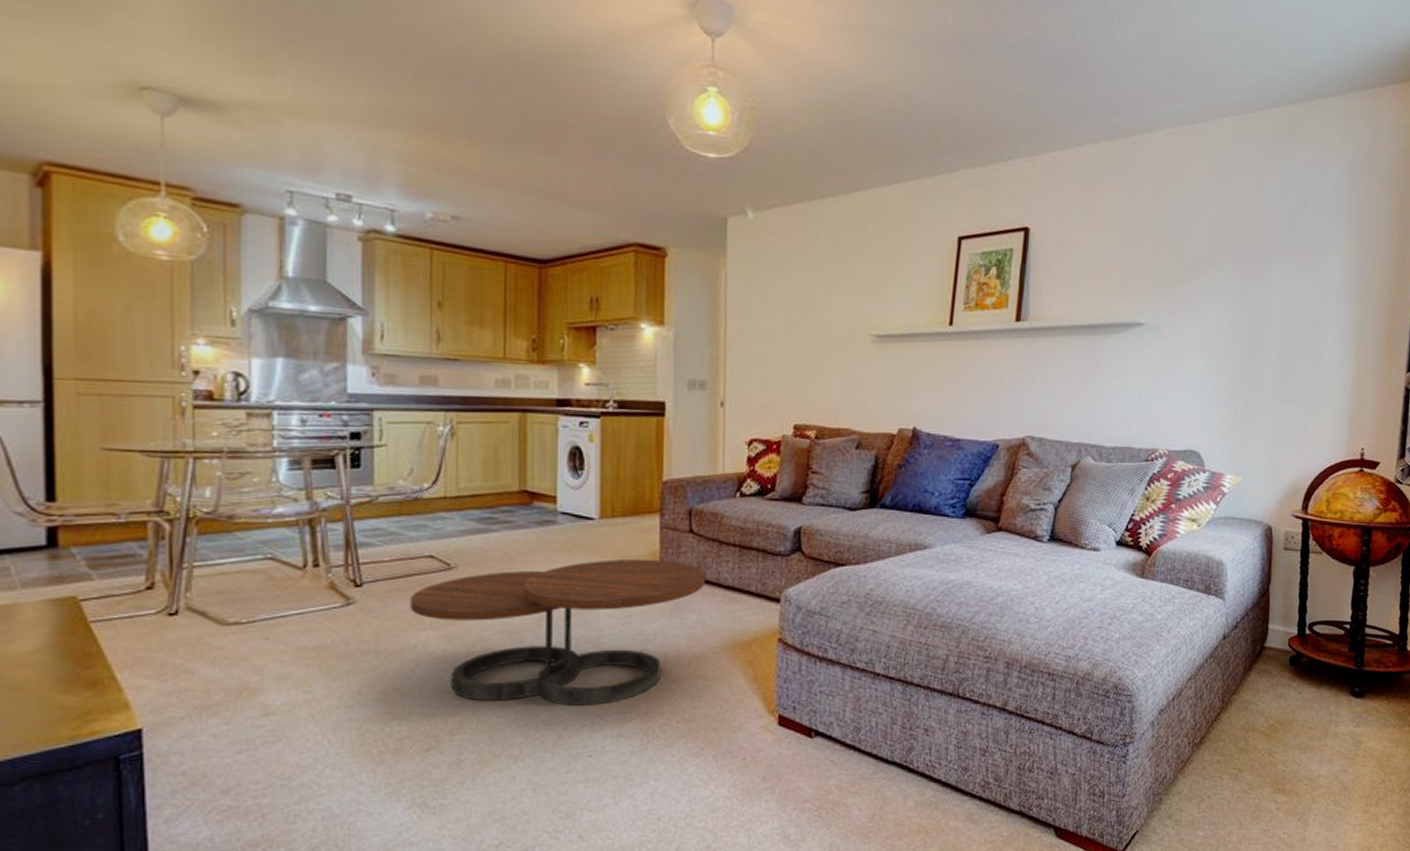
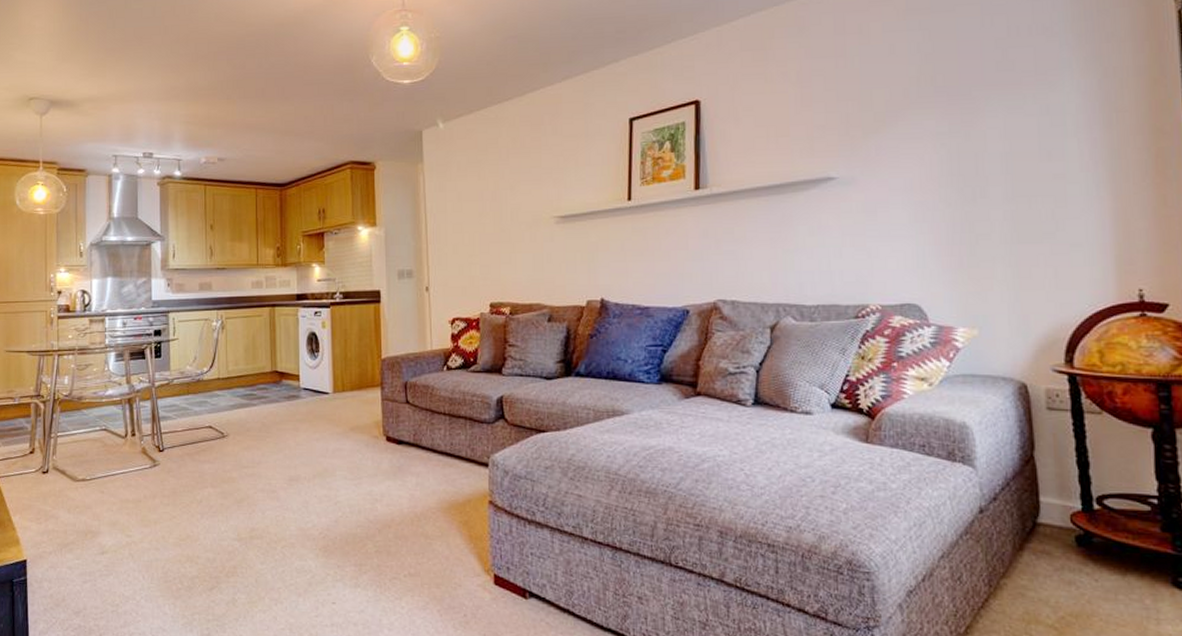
coffee table: present [409,558,705,706] -> none [196,427,422,557]

